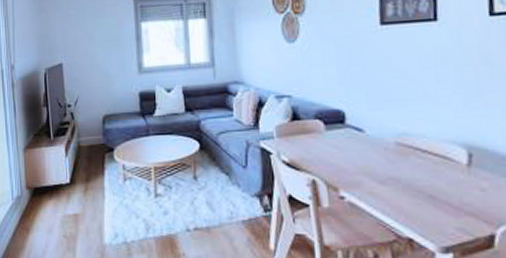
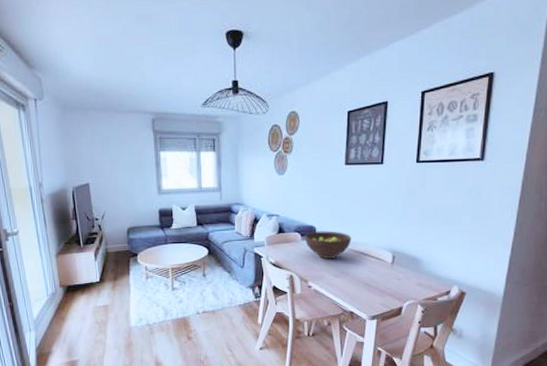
fruit bowl: none [329,116,400,156] -> present [304,231,352,258]

